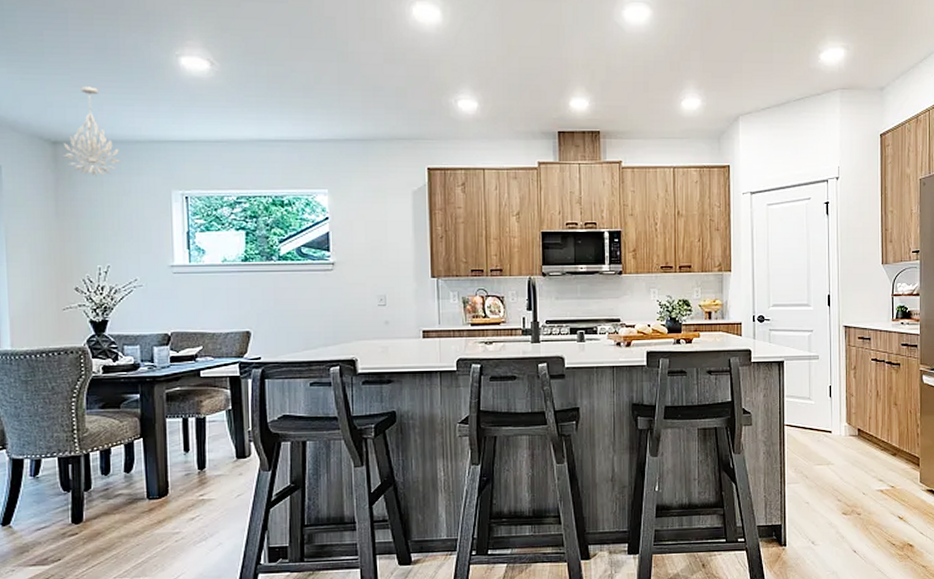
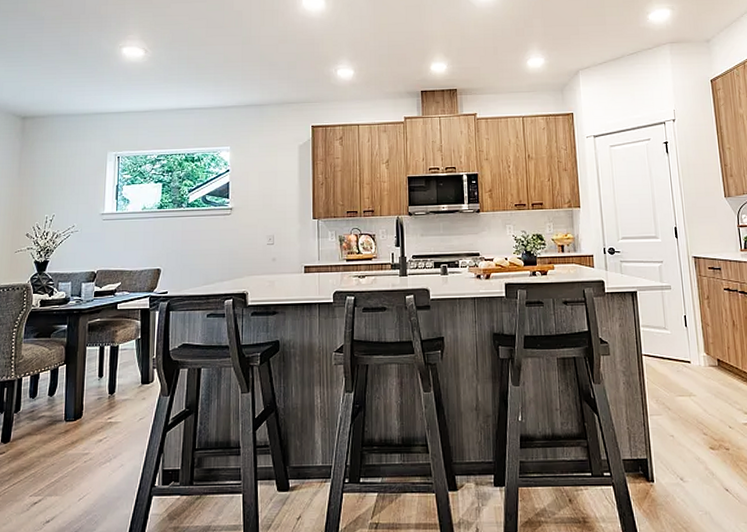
chandelier: present [61,86,121,177] -> none [28,74,71,144]

